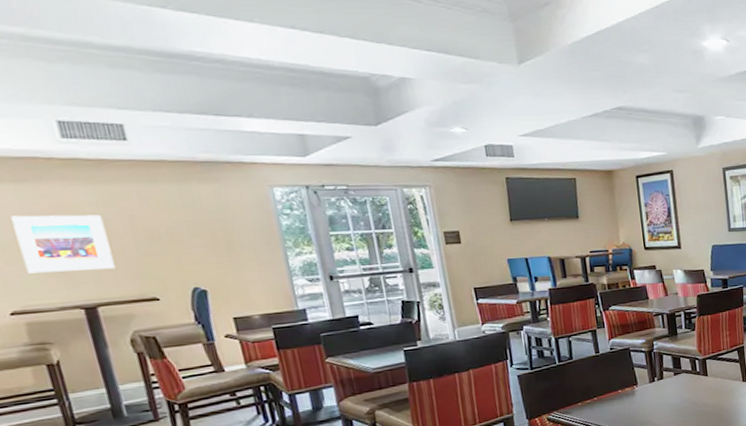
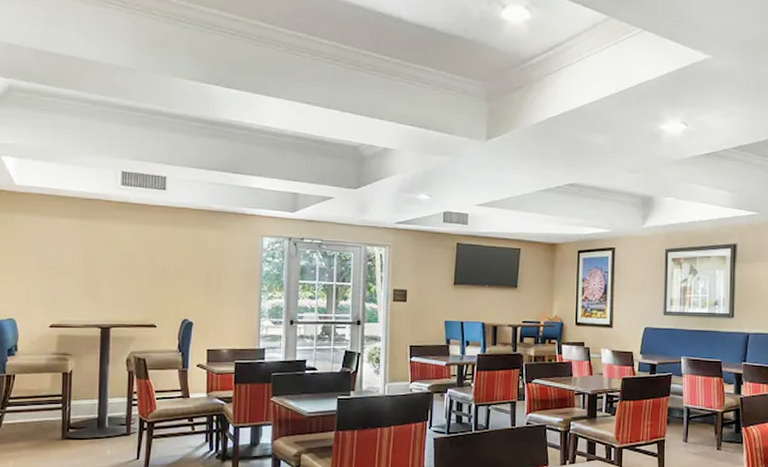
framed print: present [11,214,115,274] -> none [70,245,133,297]

